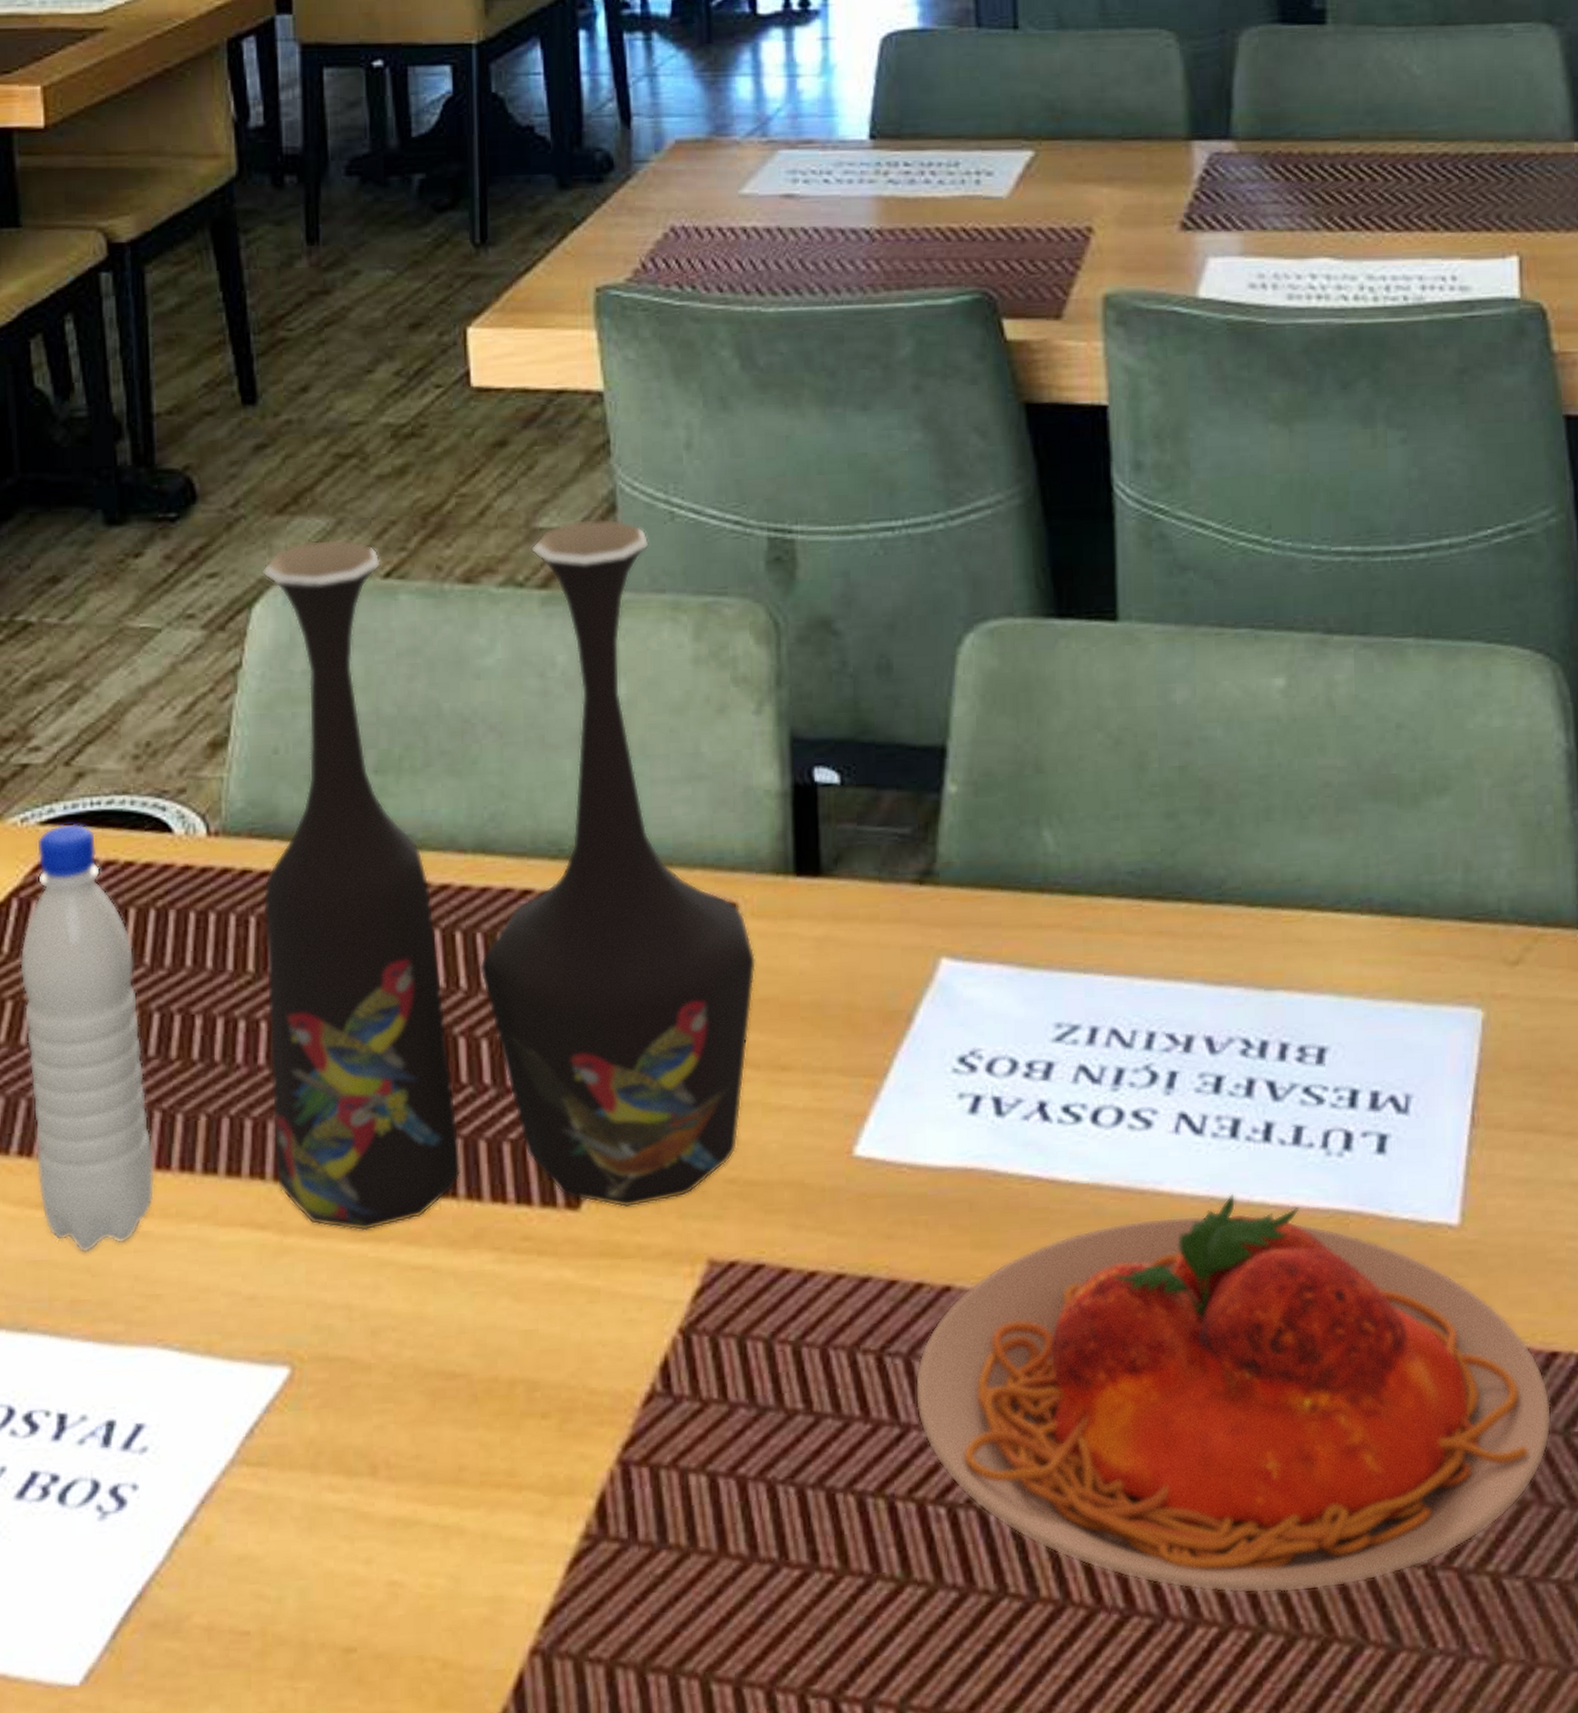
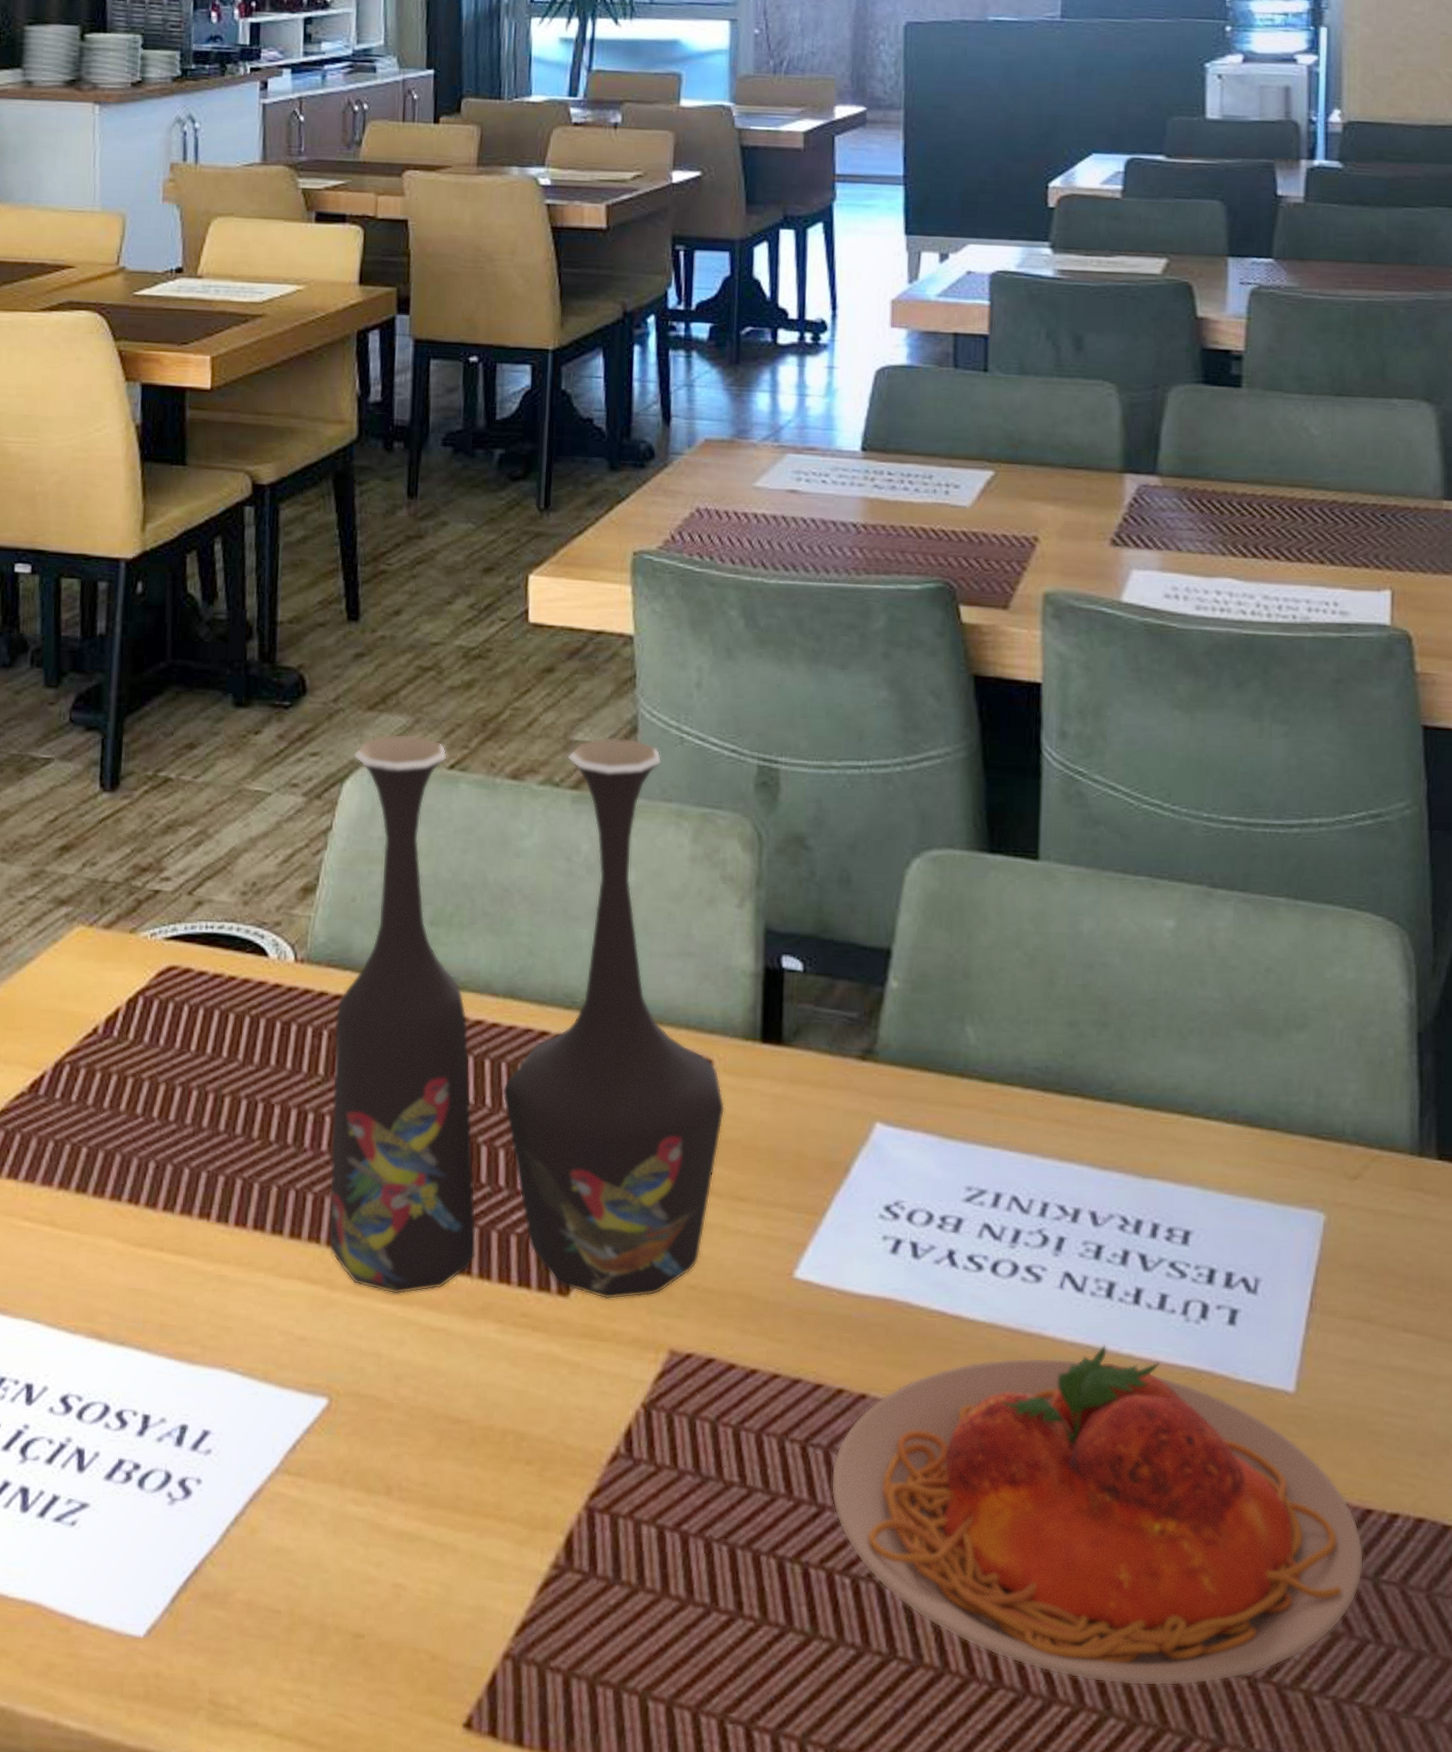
water bottle: present [20,823,155,1252] -> none [140,941,234,1287]

